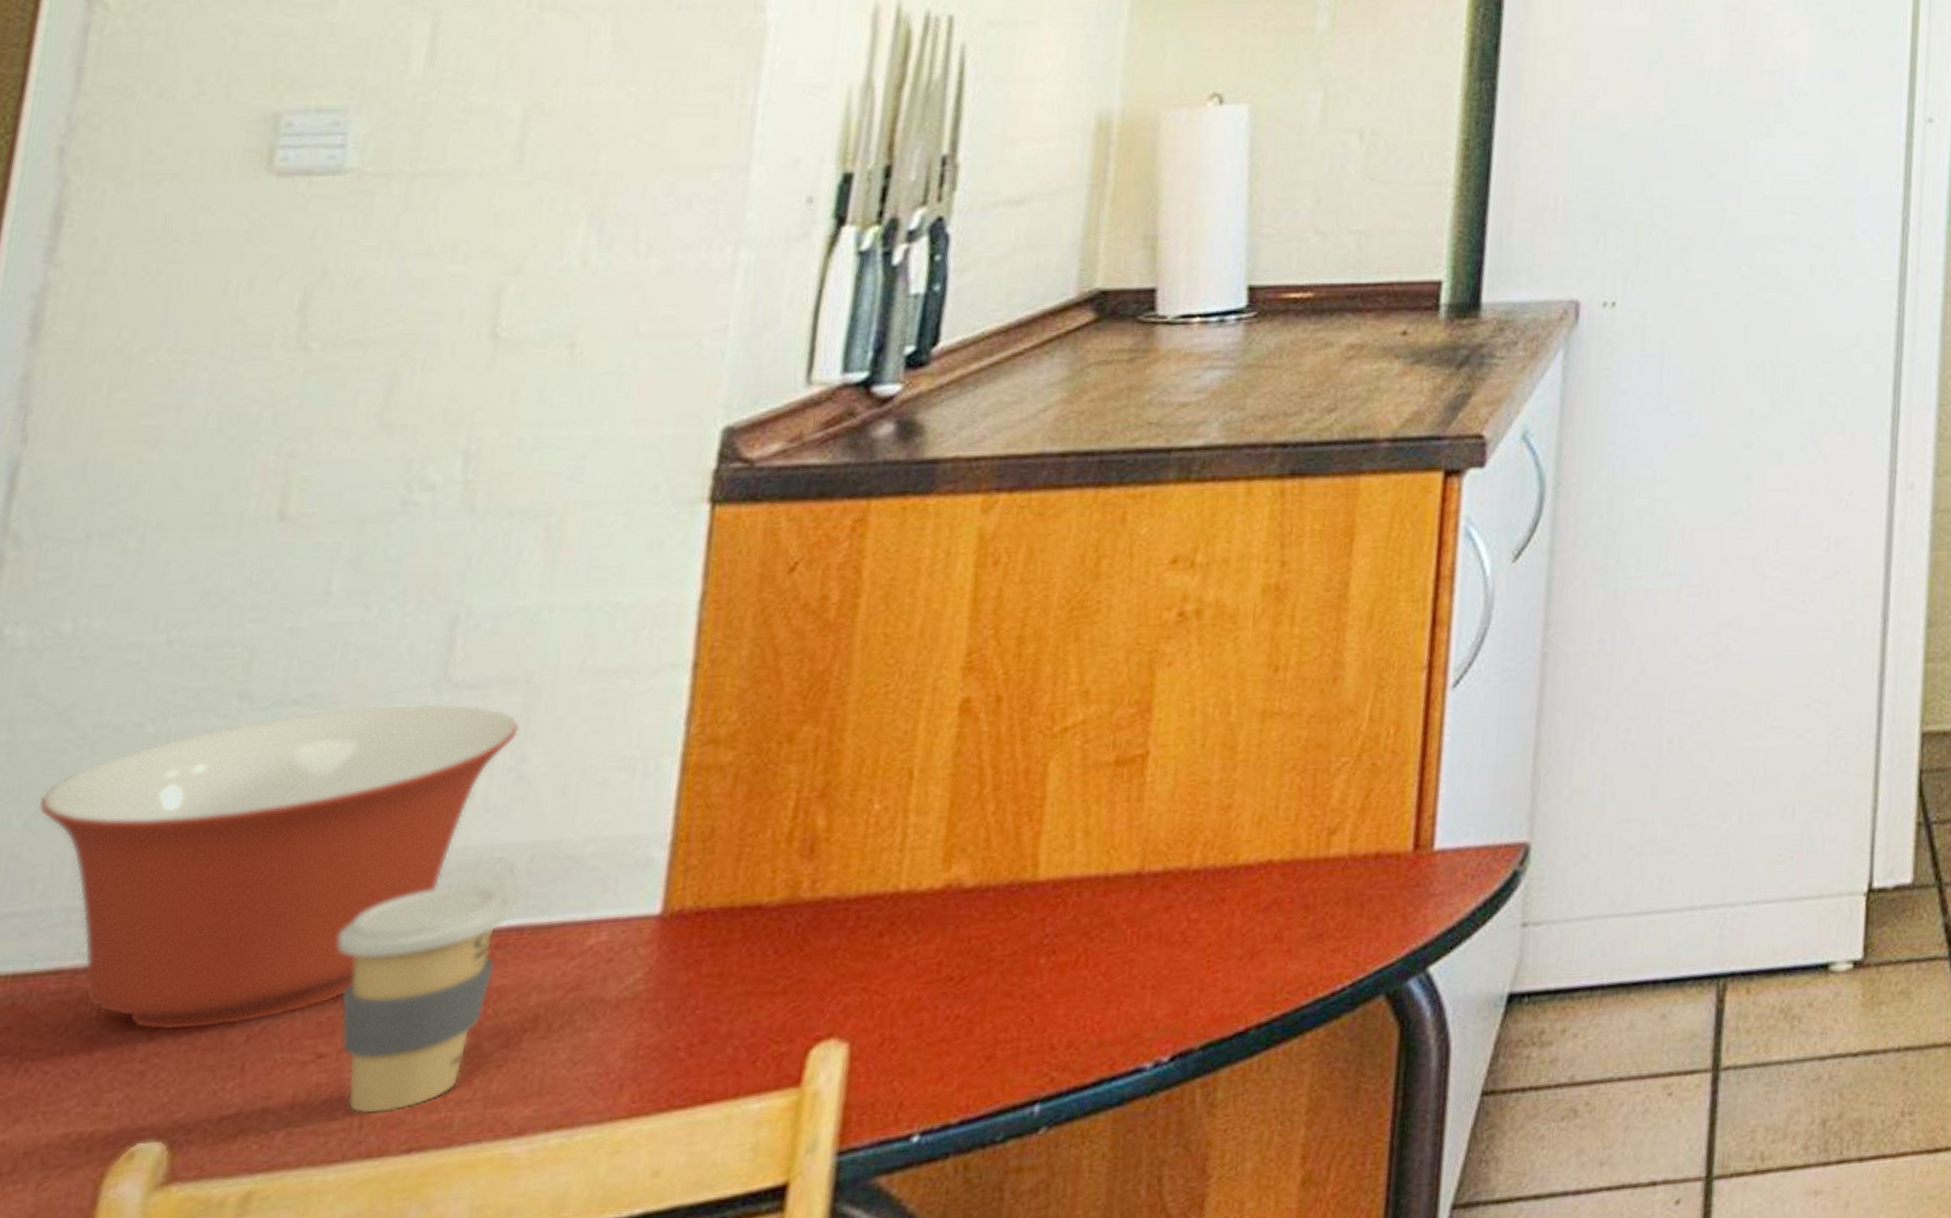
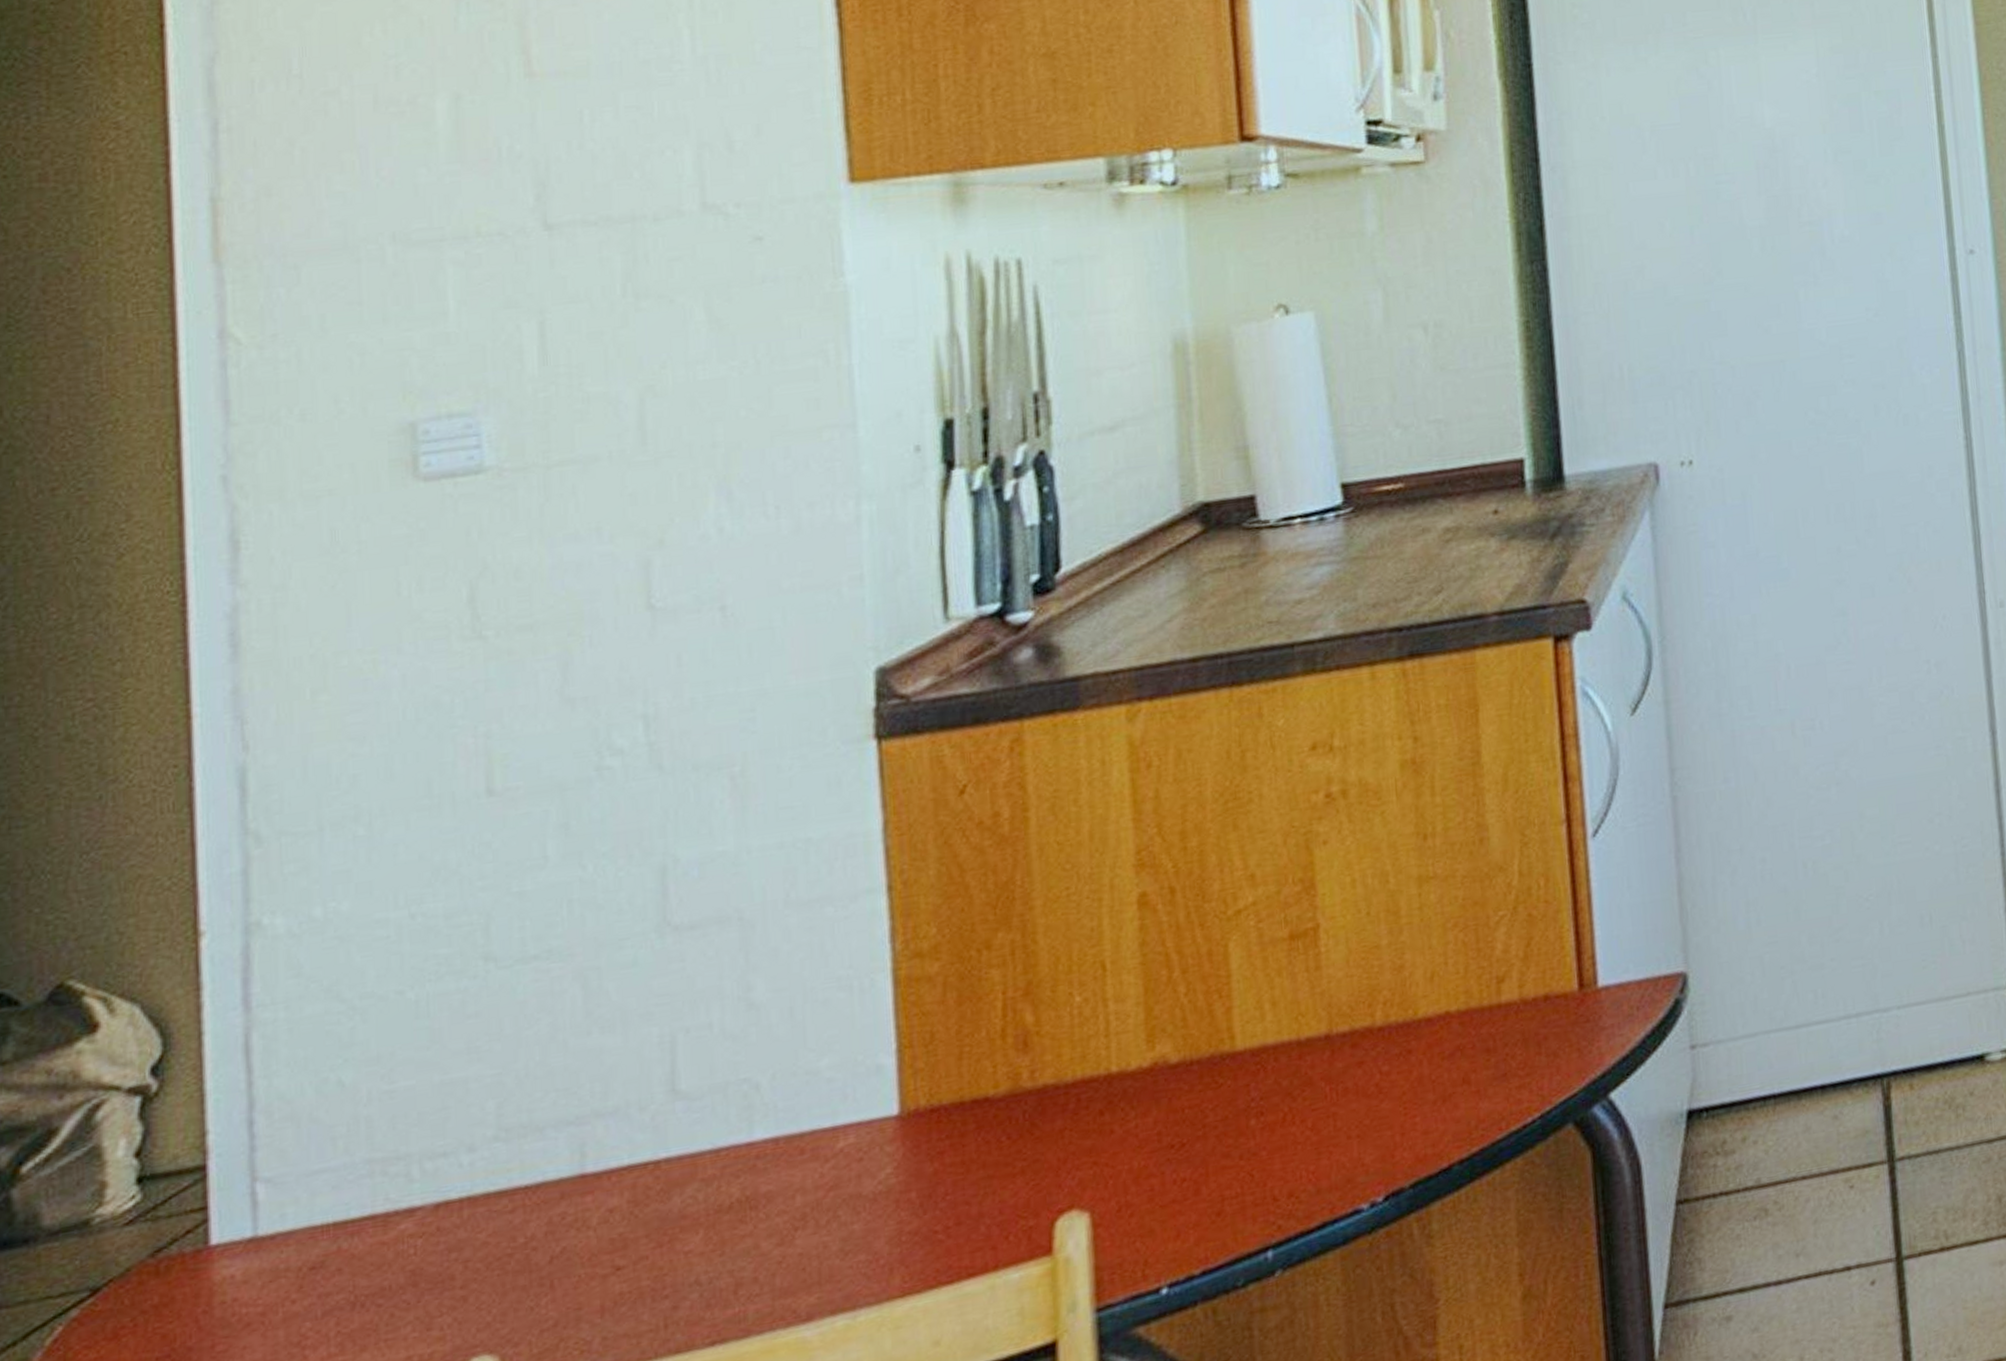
mixing bowl: present [38,703,520,1031] -> none [325,944,741,1260]
coffee cup: present [337,883,515,1115] -> none [614,1103,766,1316]

